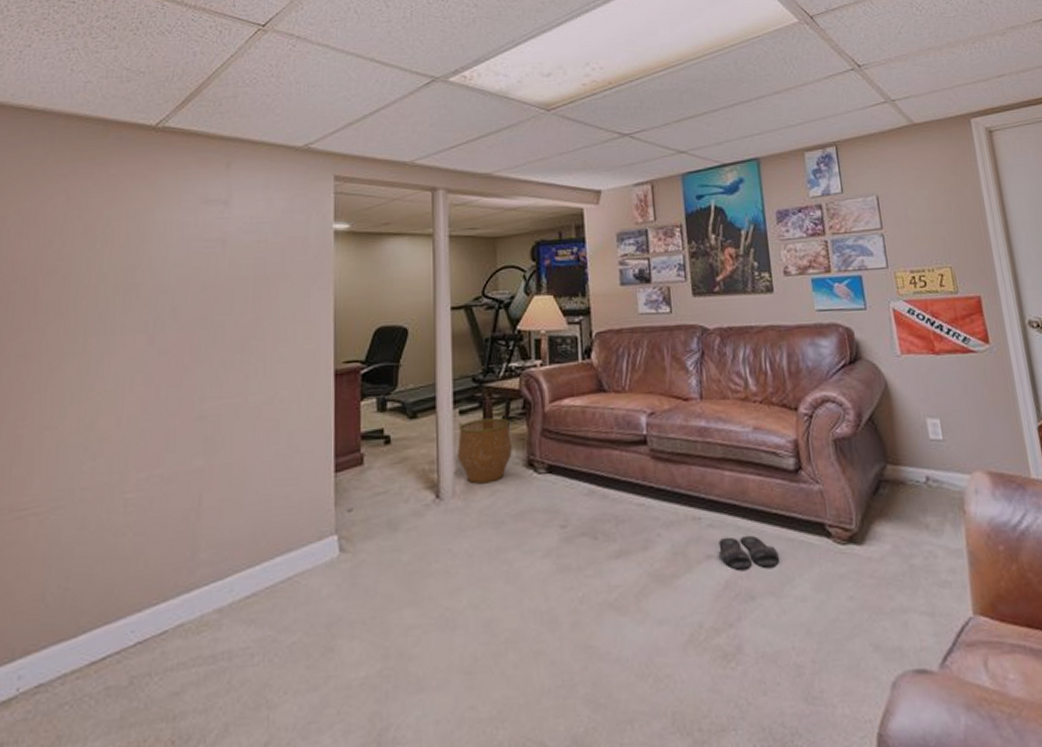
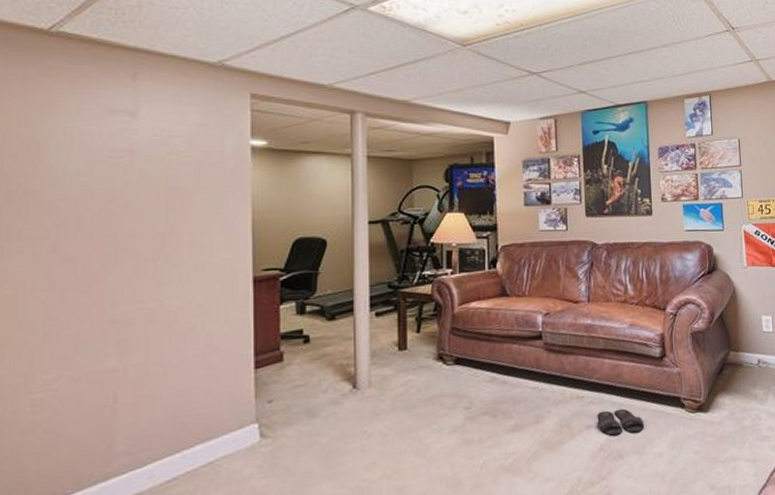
basket: present [456,417,512,484] -> none [373,318,424,376]

